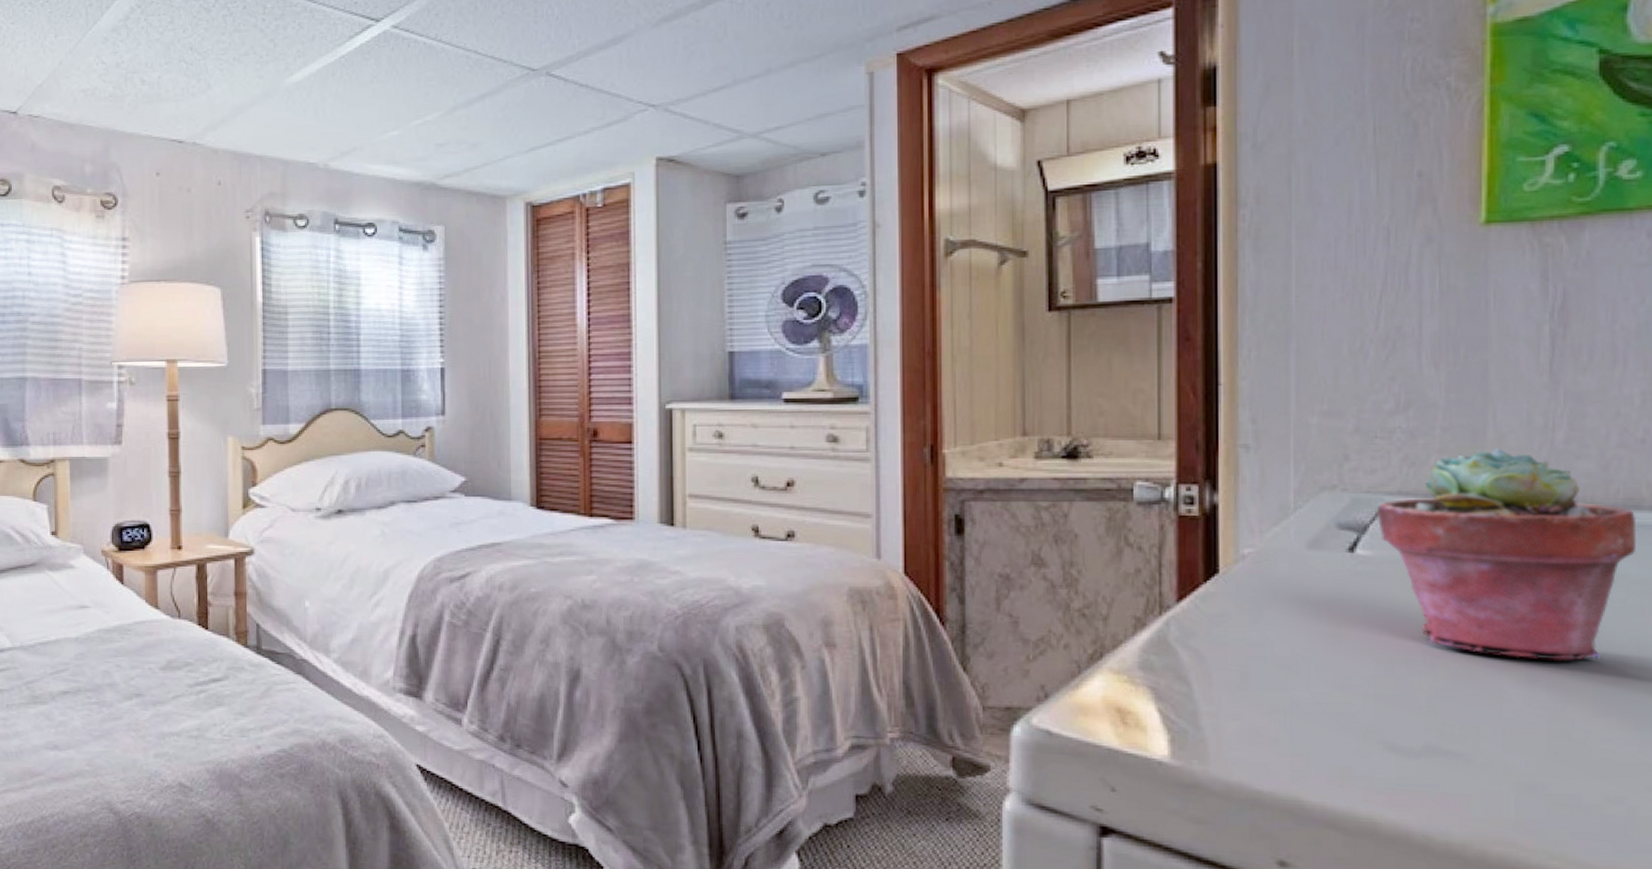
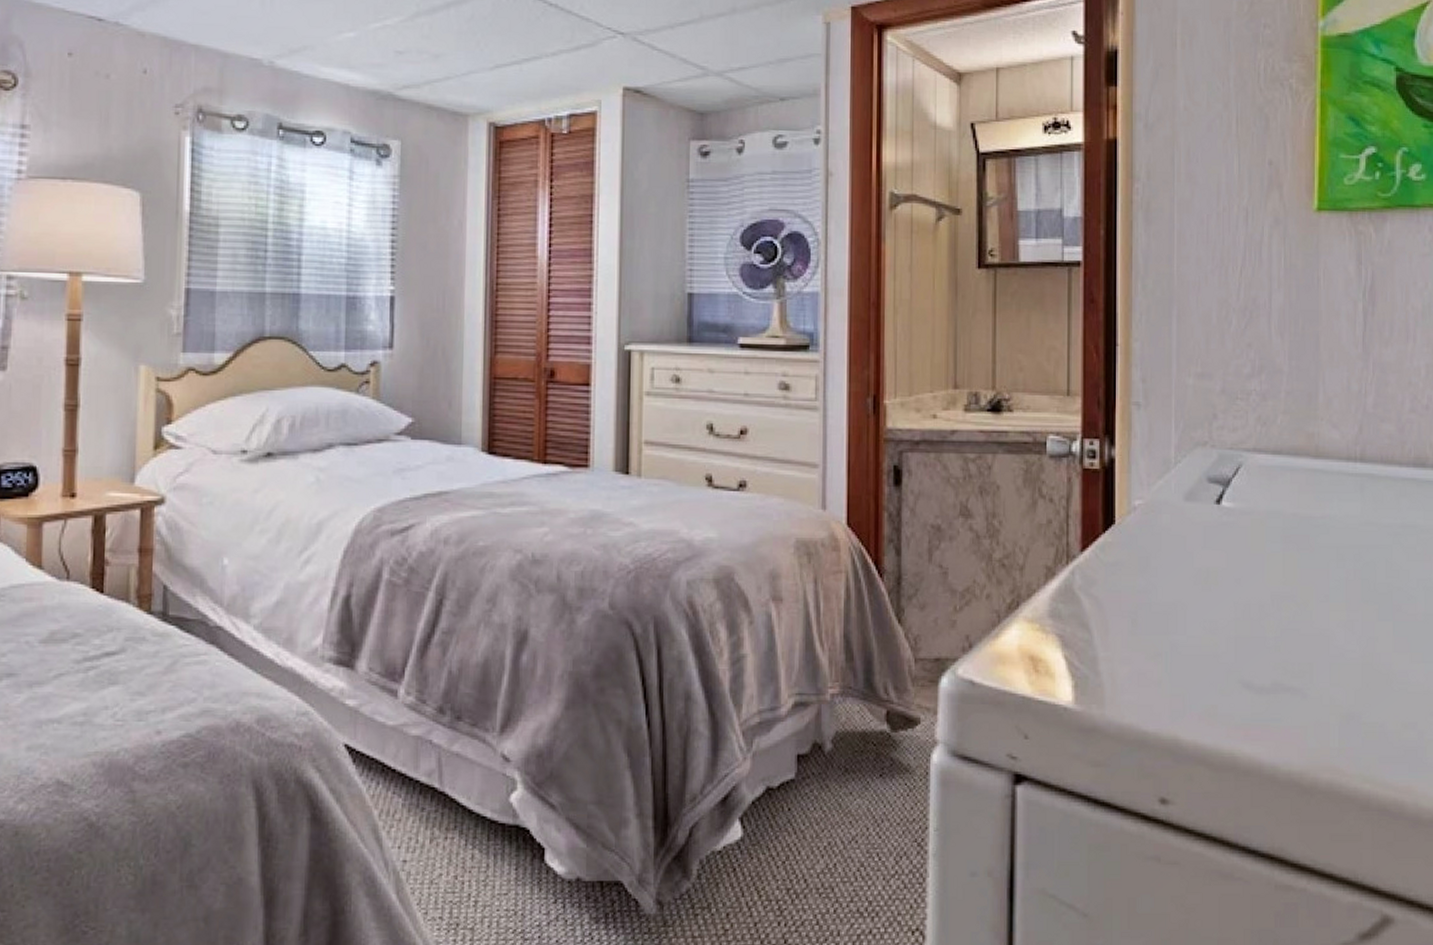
potted succulent: present [1376,448,1637,661] -> none [1237,410,1423,602]

